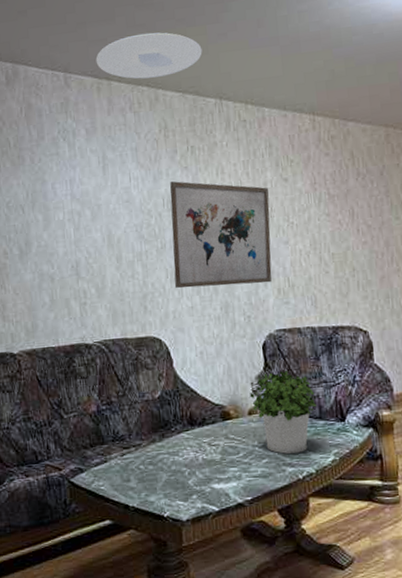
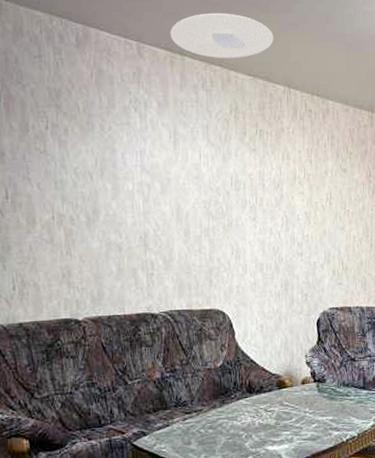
wall art: present [170,181,272,288] -> none [238,162,330,265]
potted plant: present [249,371,316,454] -> none [303,345,361,419]

